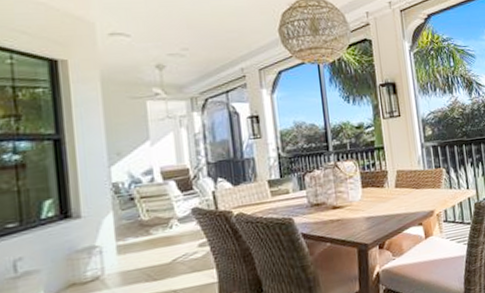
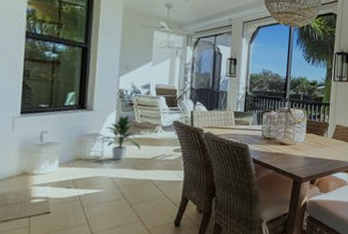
indoor plant: none [98,213,154,275] -> present [101,114,141,160]

